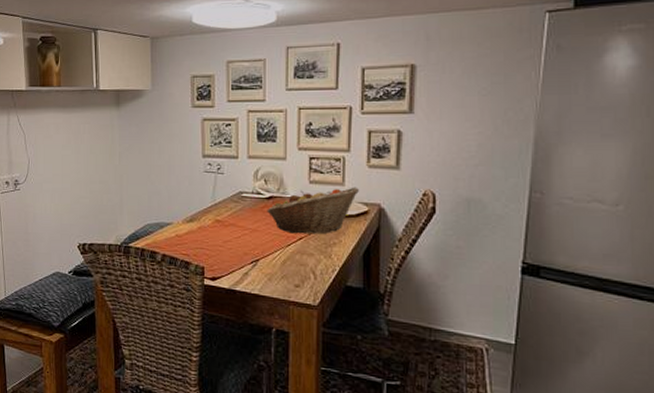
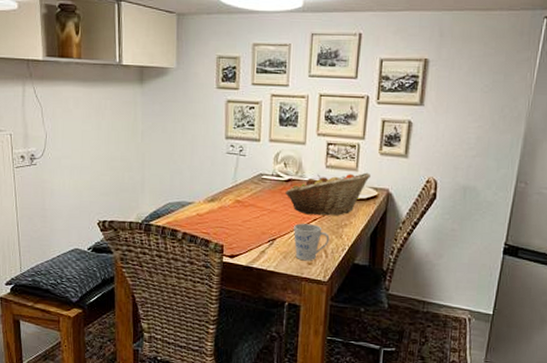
mug: none [278,243,318,284] -> present [293,223,330,261]

